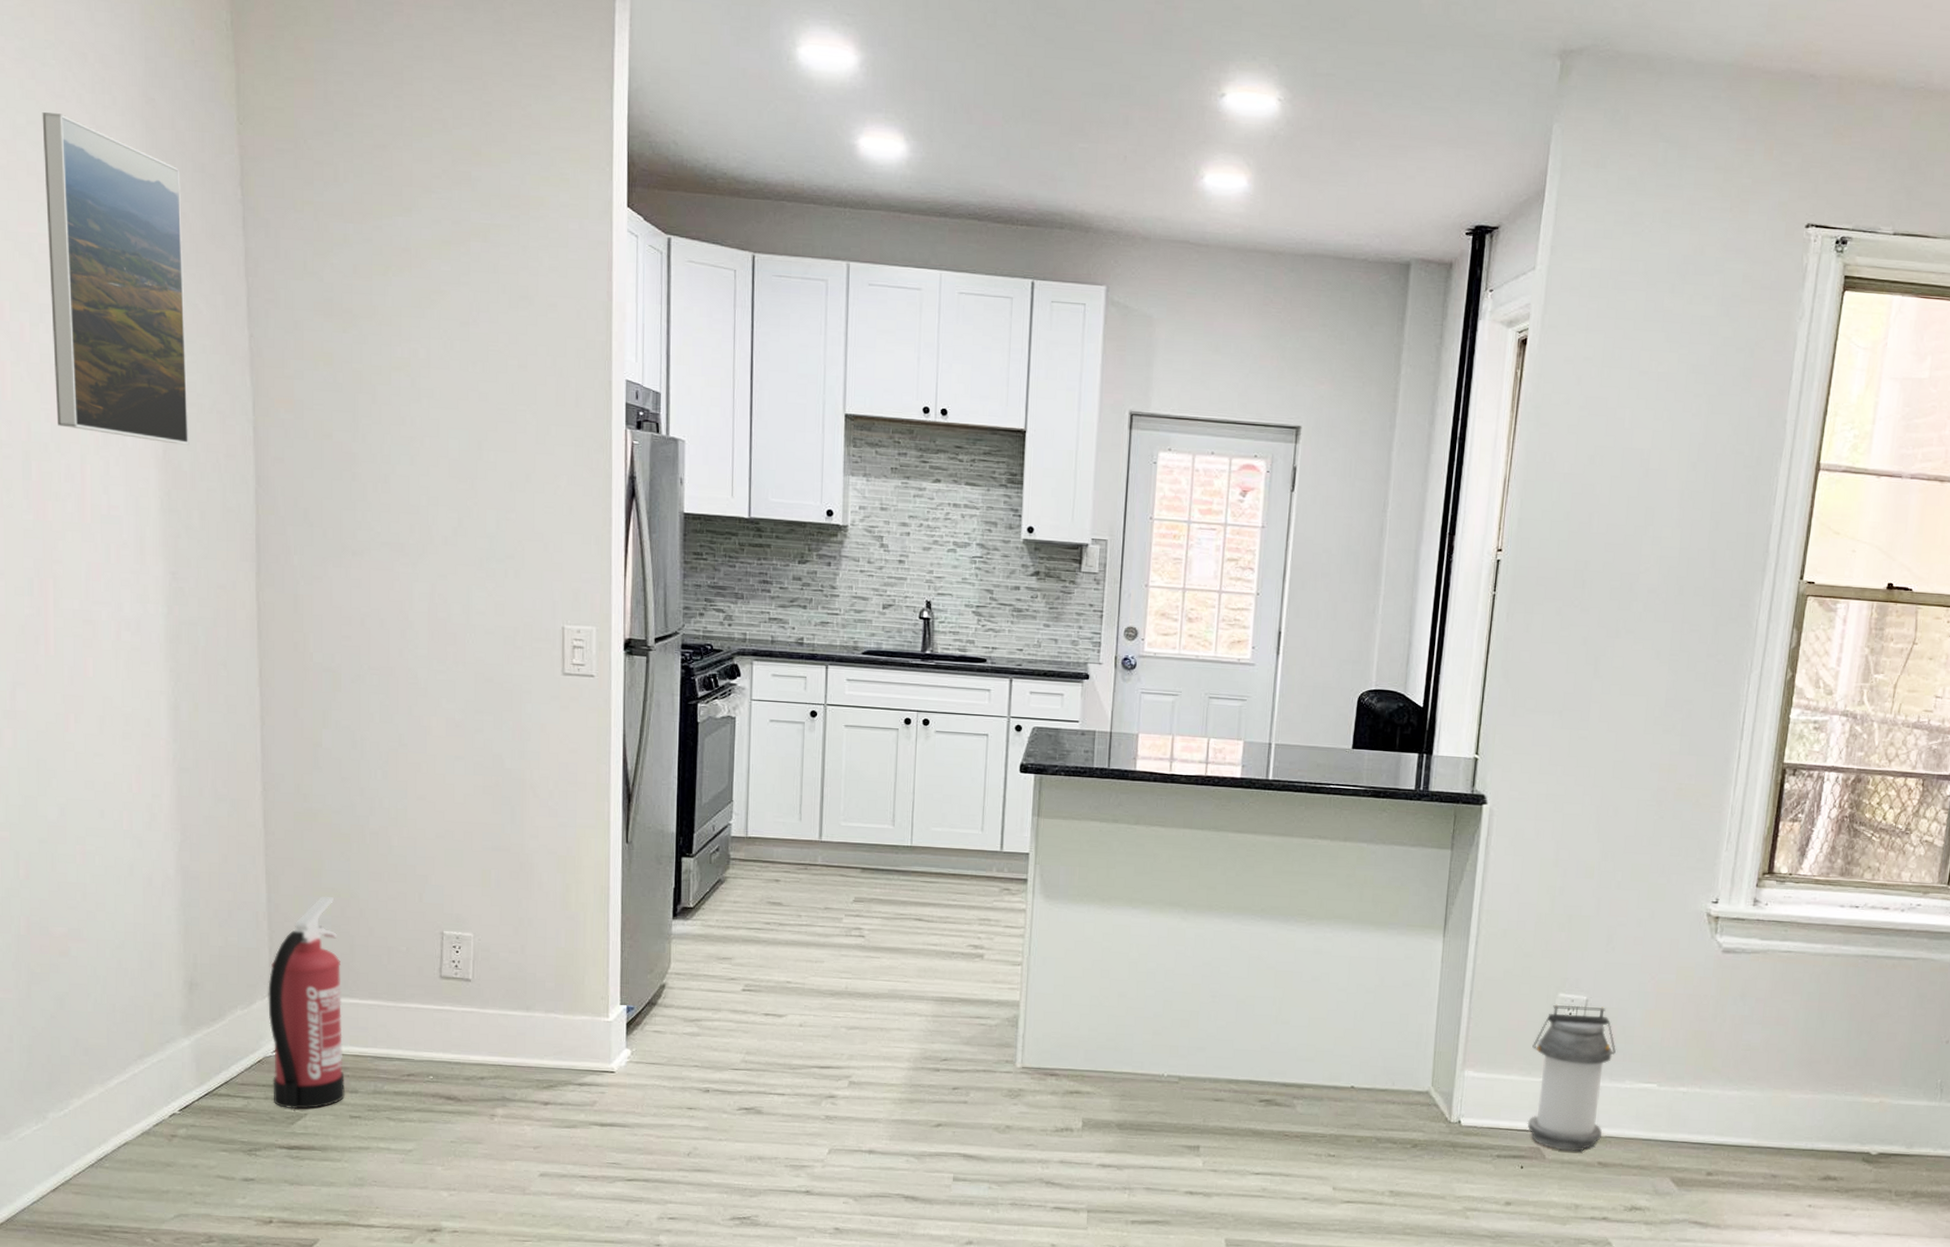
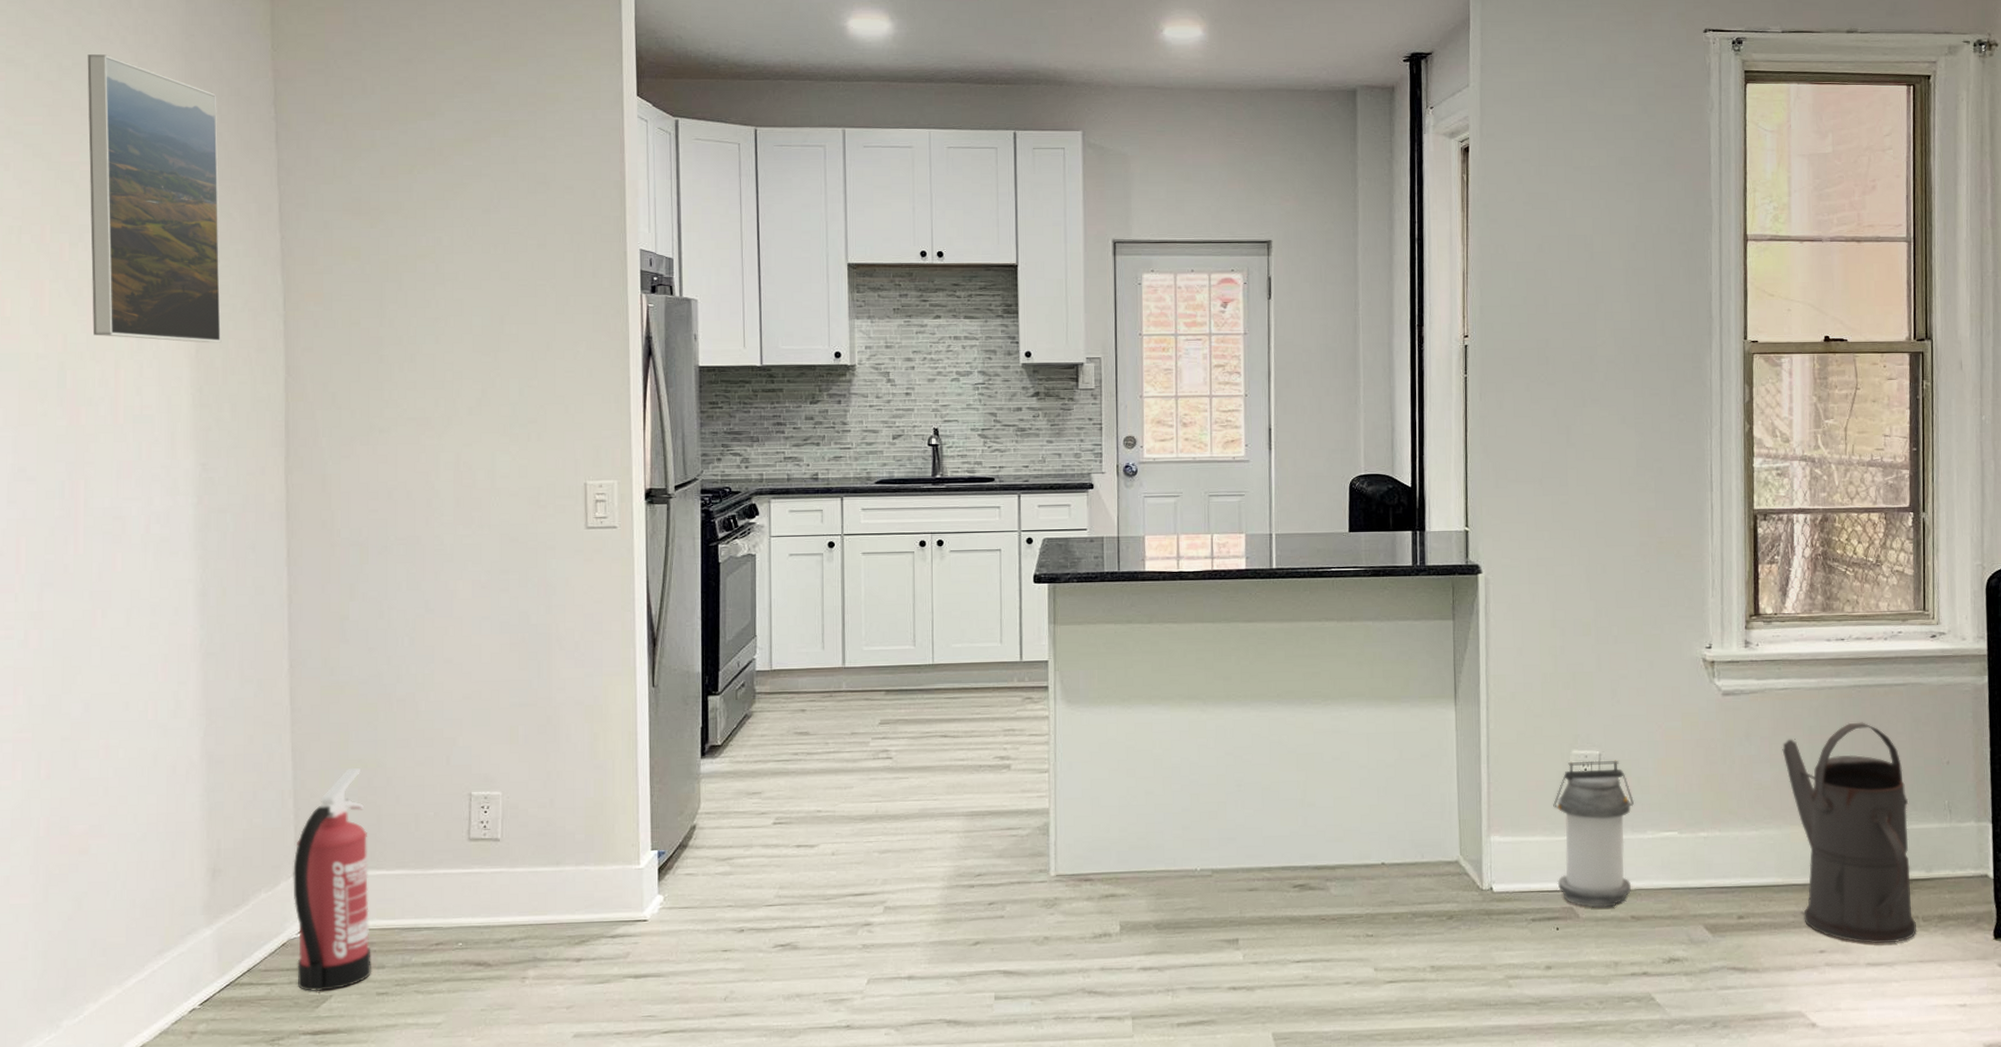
watering can: none [1774,992,1900,1214] -> present [1782,722,1916,944]

